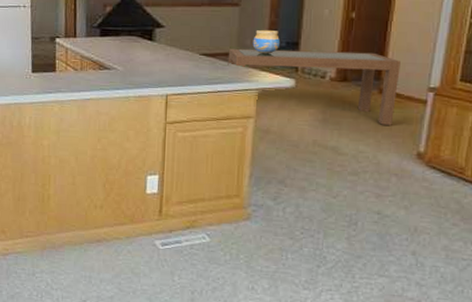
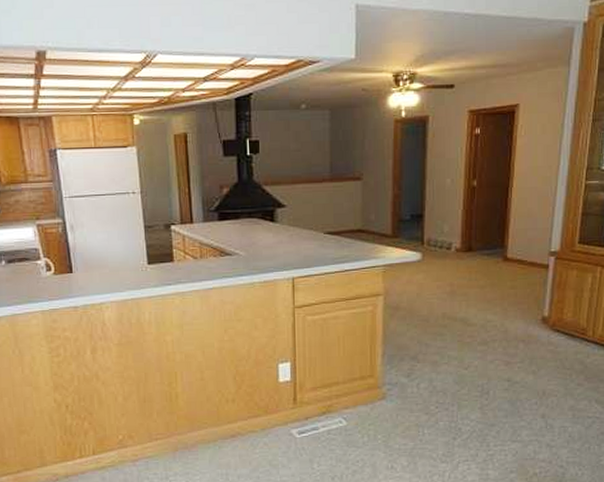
dining table: present [228,48,401,125] -> none [353,220,522,293]
ceramic pot: present [252,29,280,54] -> none [377,203,404,229]

